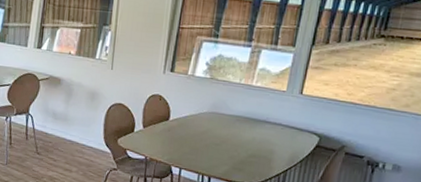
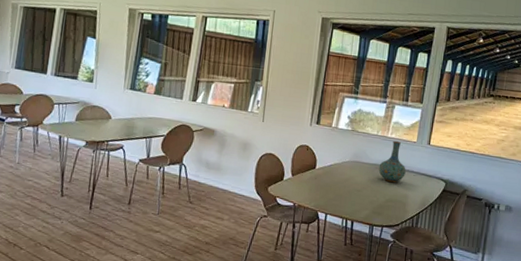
vase: none [240,89,273,137] -> present [378,140,406,183]

